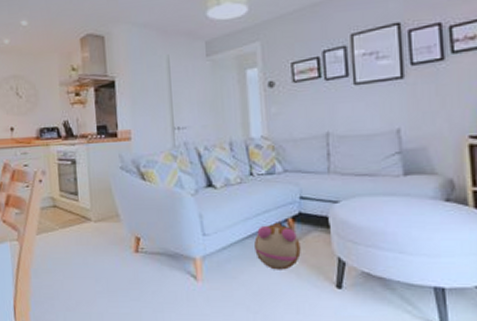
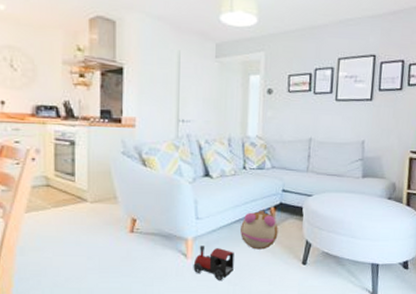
toy train: none [204,266,252,307] -> present [193,246,234,280]

